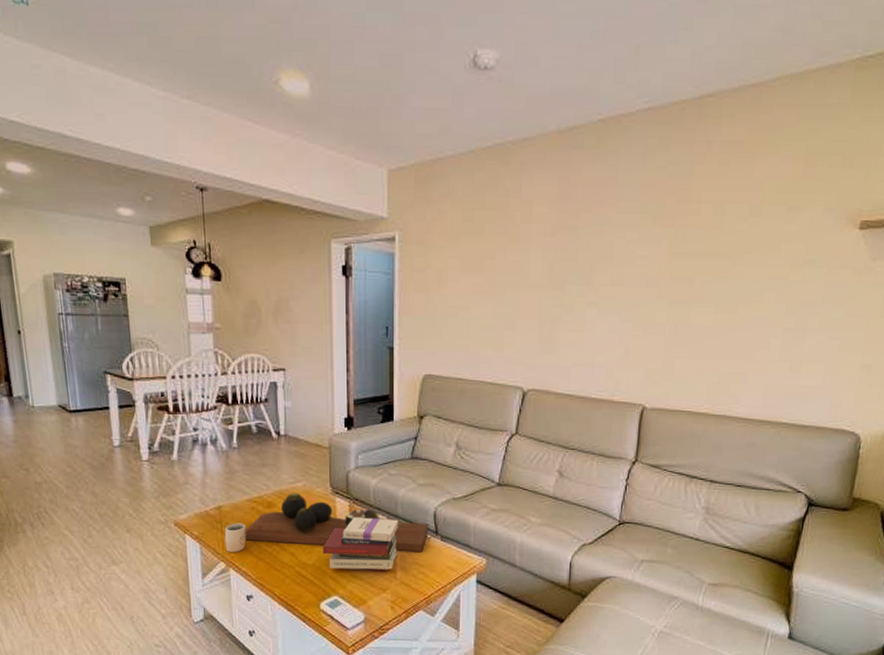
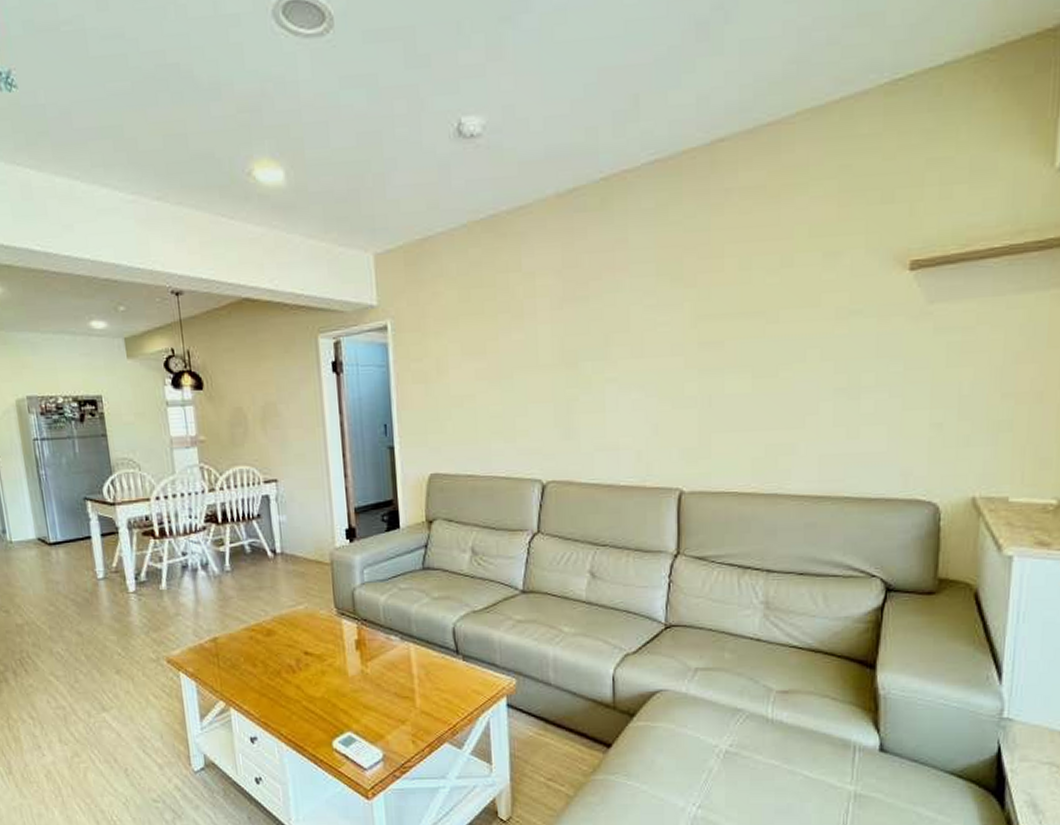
mug: present [224,523,247,552] -> none [221,655,247,689]
decorative tray: present [245,493,429,553] -> none [244,617,449,676]
books: present [322,516,399,572] -> none [330,639,416,701]

